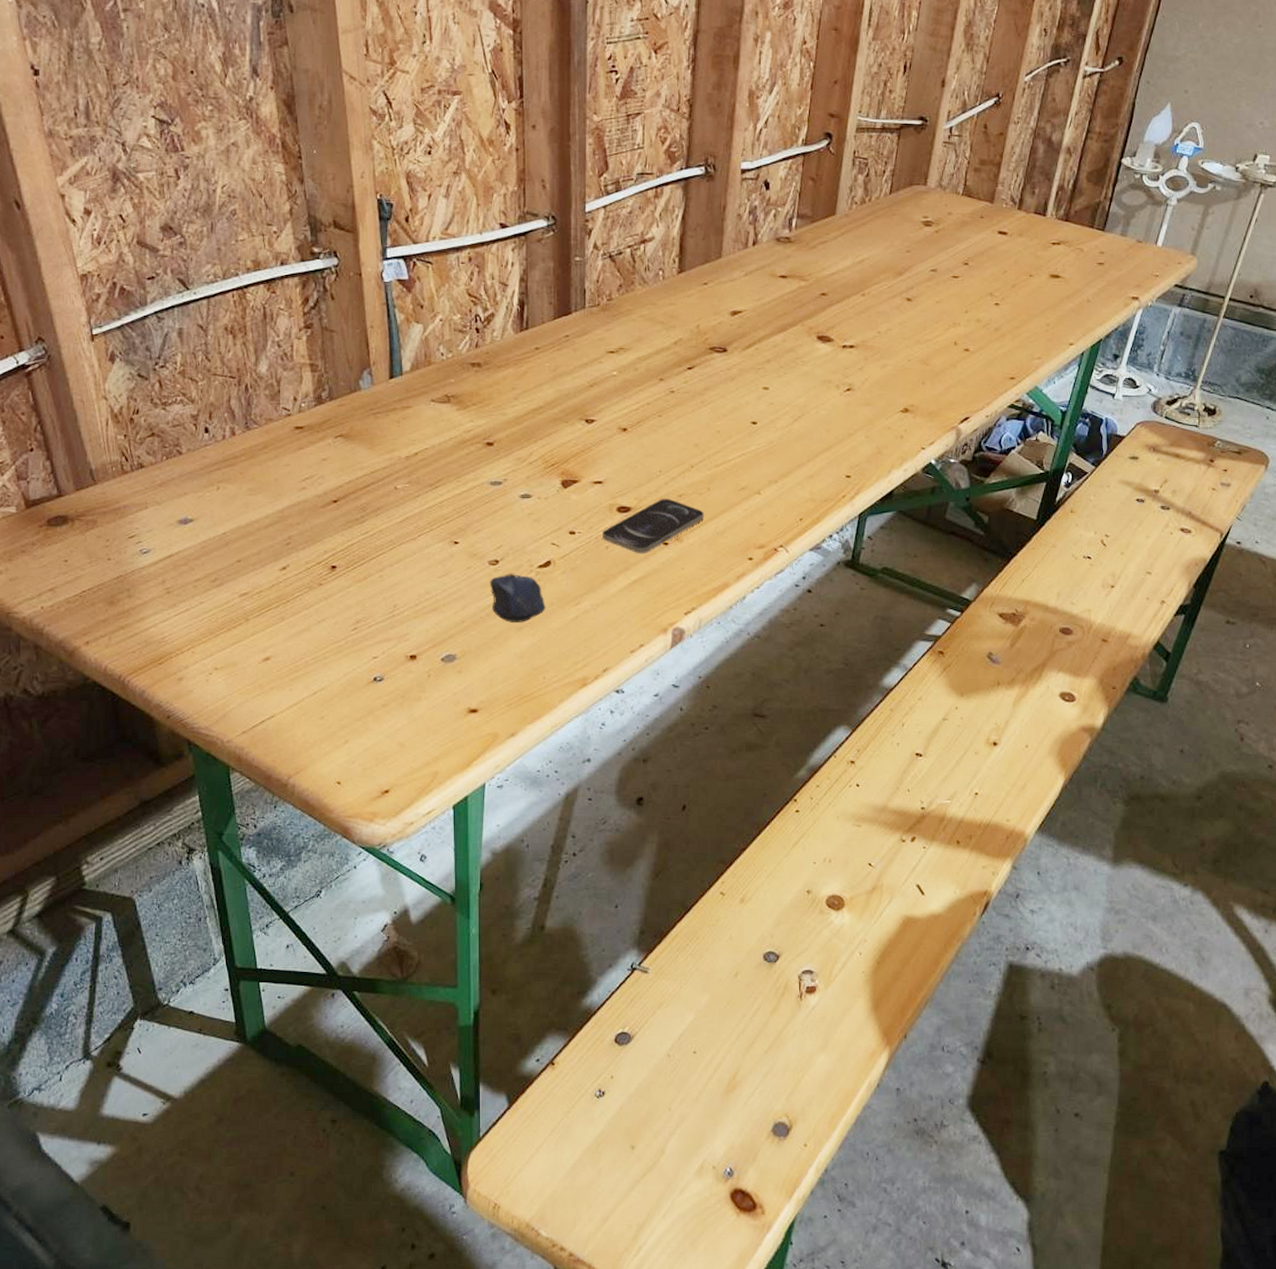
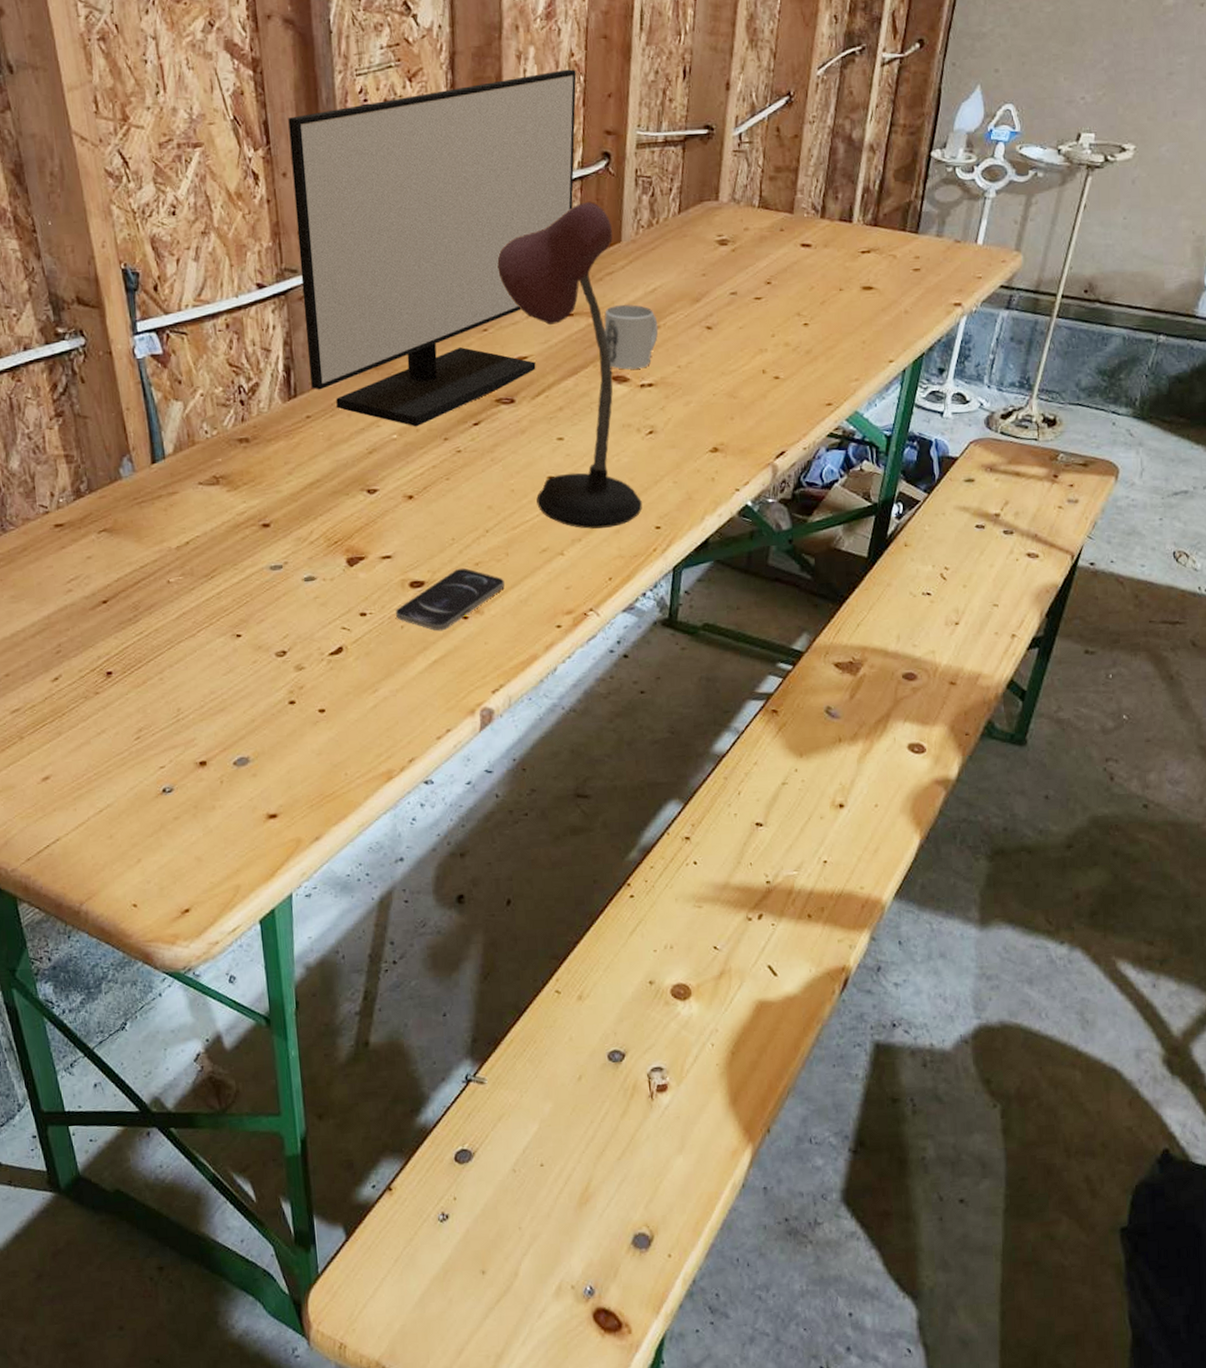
computer mouse: present [490,574,546,622] -> none [279,664,341,717]
monitor: none [541,55,807,366] -> present [288,69,577,427]
desk lamp: none [721,175,835,473] -> present [497,201,642,529]
mug: none [814,272,863,331] -> present [604,304,659,370]

